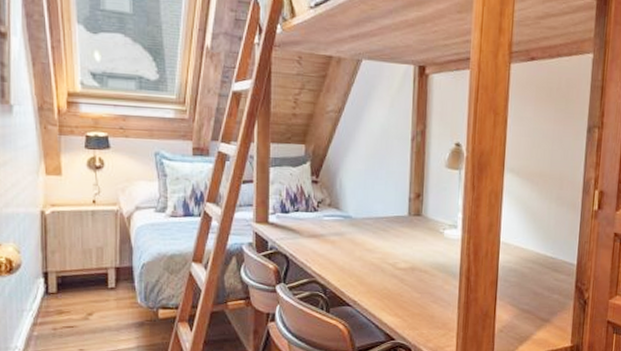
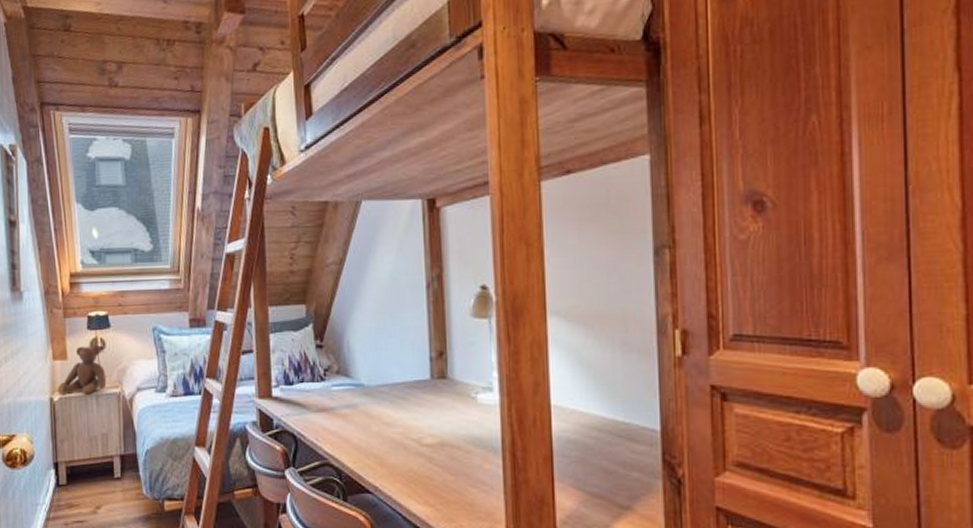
teddy bear: none [49,163,104,210] -> present [57,345,107,395]

